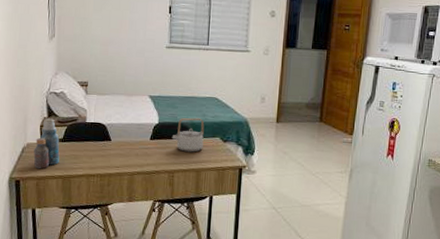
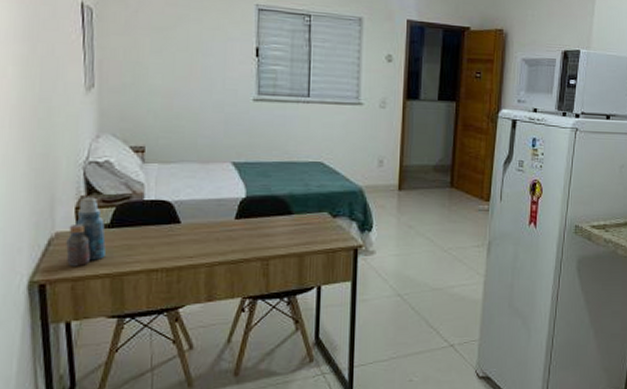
teapot: present [171,118,205,153] -> none [264,188,308,232]

